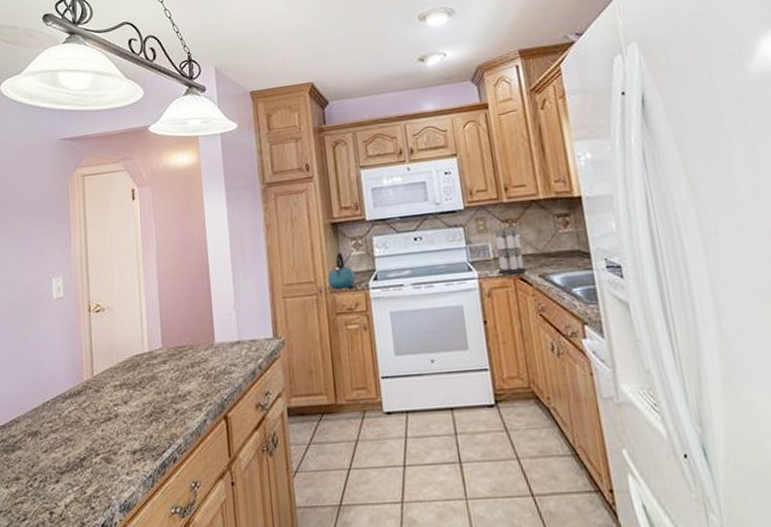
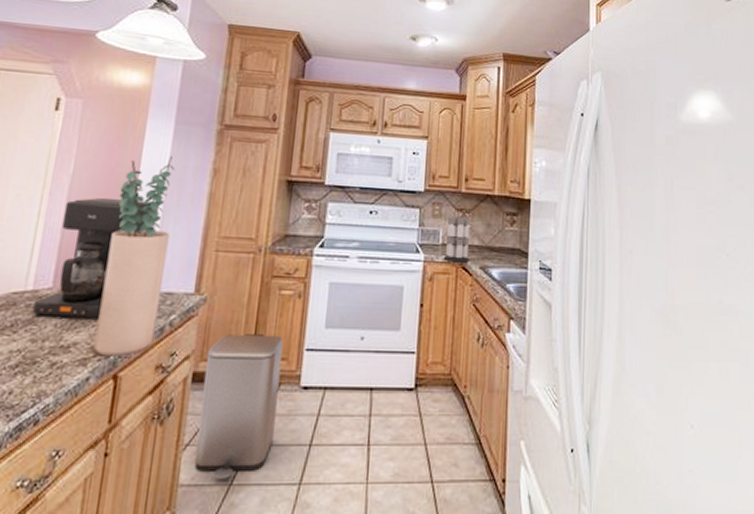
coffee maker: none [152,263,225,372] -> present [32,198,152,318]
vase: none [195,219,249,401] -> present [94,155,176,357]
pedal bin: none [295,367,370,500] -> present [194,334,284,479]
kettle: present [327,253,356,290] -> none [269,213,302,252]

